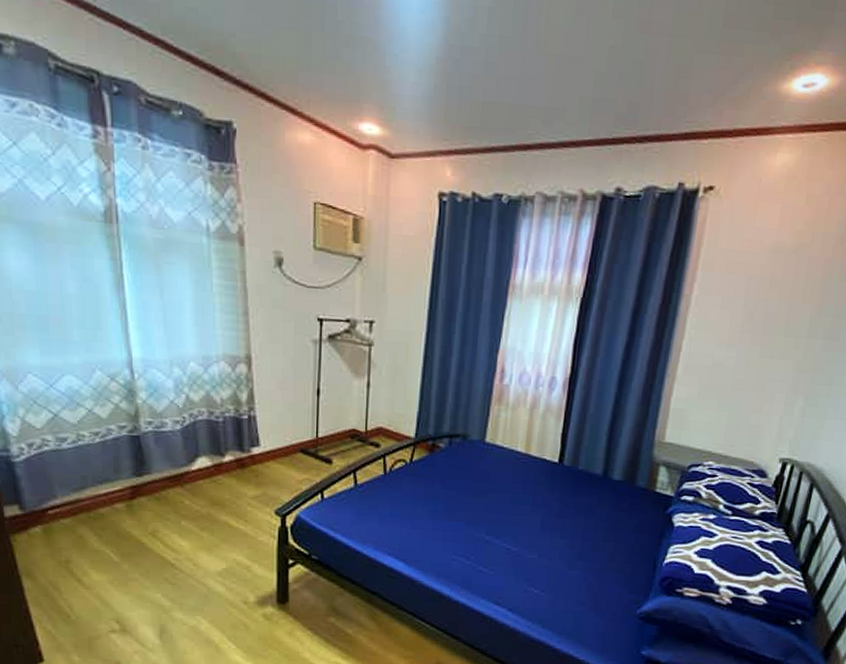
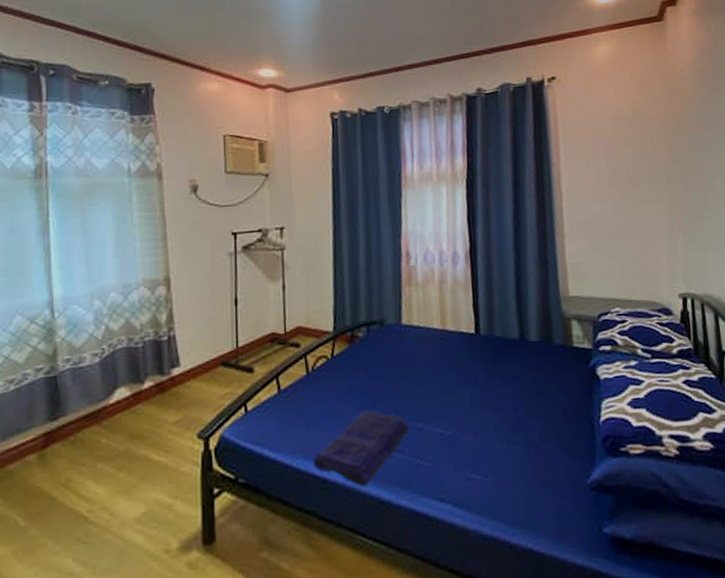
towel: none [382,516,477,580] -> present [313,410,409,486]

